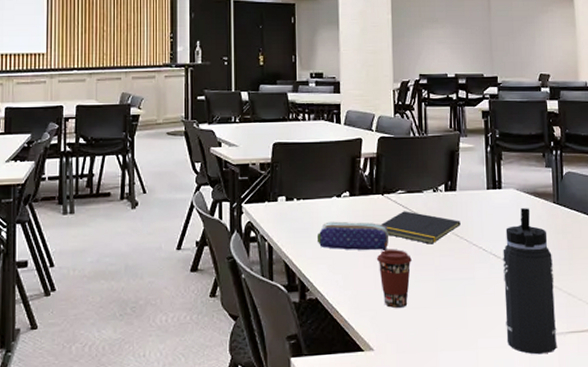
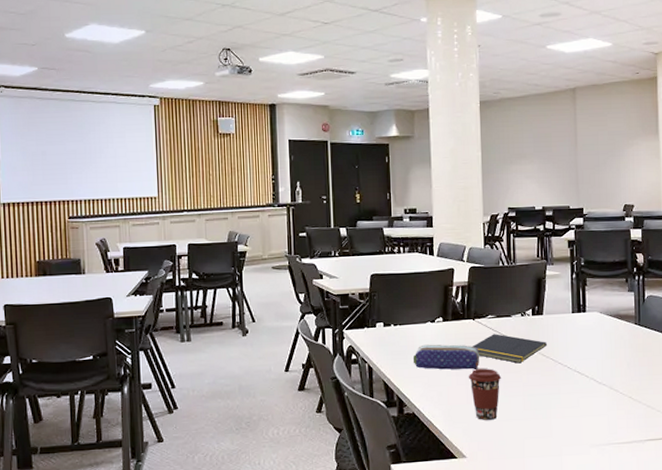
thermos bottle: present [503,208,557,355] -> none [586,329,636,460]

